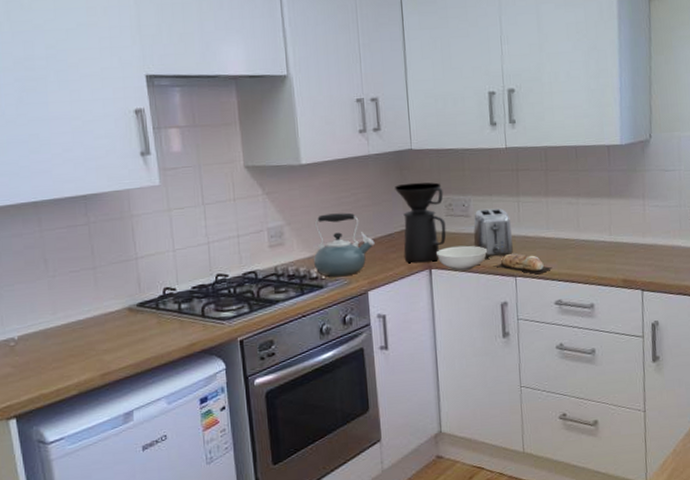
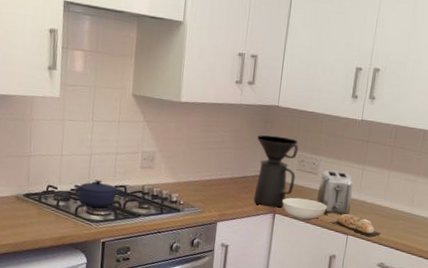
cooking pot: none [194,269,251,304] -> present [73,179,121,209]
kettle: present [313,212,375,278] -> none [175,148,231,206]

